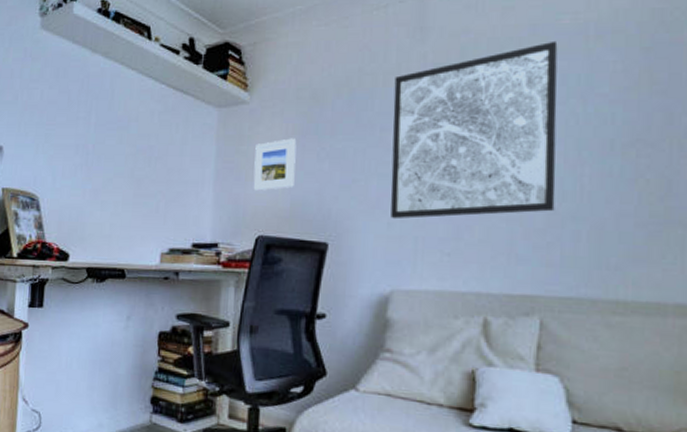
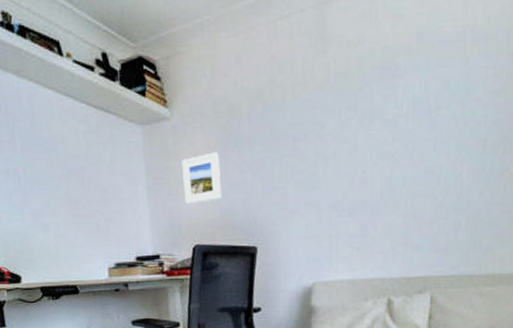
wall art: present [390,40,558,220] -> none [302,48,441,222]

